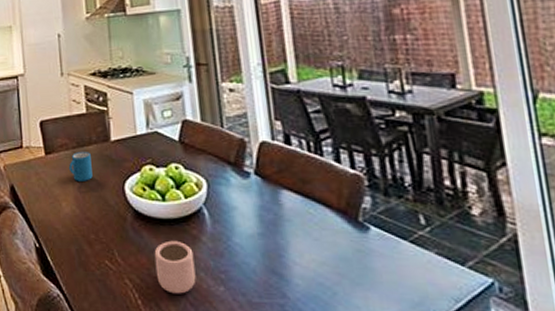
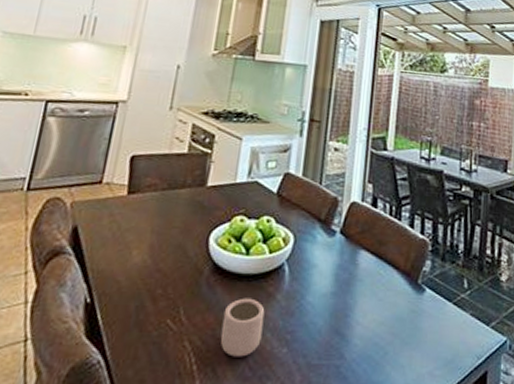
mug: present [68,151,93,181] -> none [151,194,181,228]

